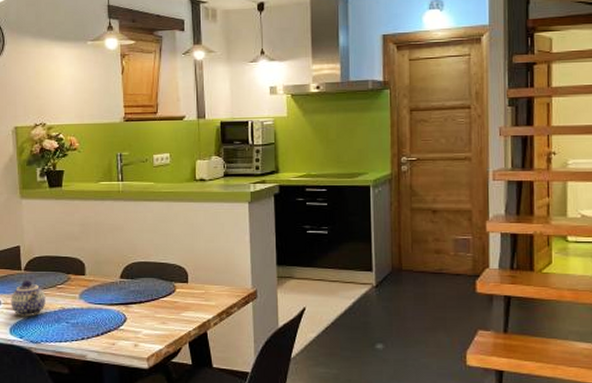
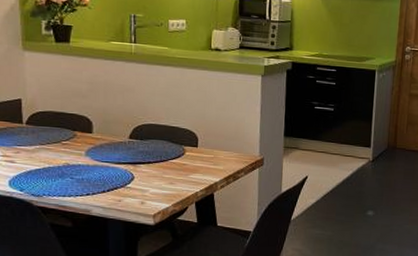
teapot: present [11,279,46,317] -> none [10,133,49,171]

